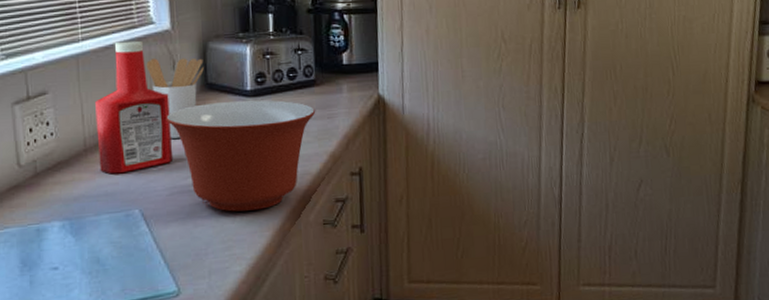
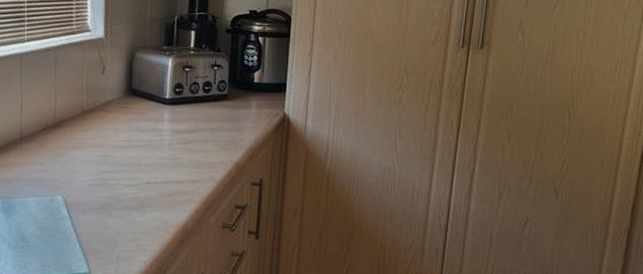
ketchup bottle: present [95,40,174,174] -> none [32,45,97,163]
utensil holder: present [146,58,204,139] -> none [80,62,130,136]
mixing bowl: present [166,100,316,212] -> none [92,107,226,208]

